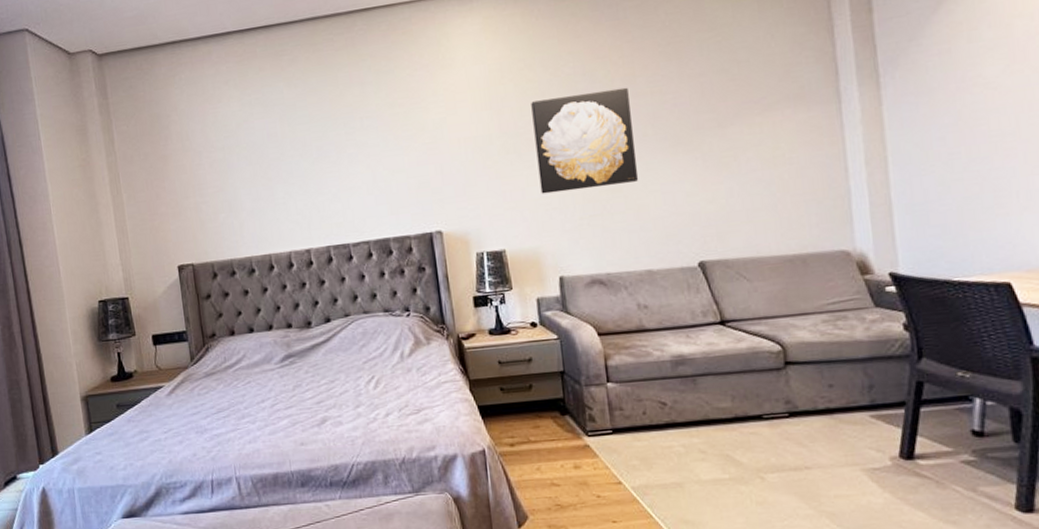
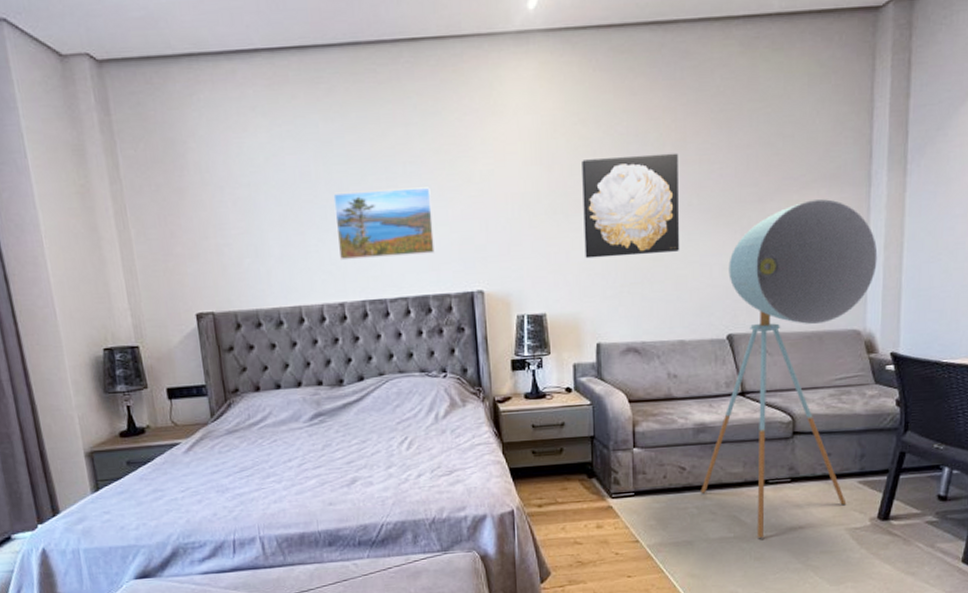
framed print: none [298,138,393,211] -> present [333,187,435,261]
floor lamp: none [686,119,860,481] -> present [701,199,878,539]

